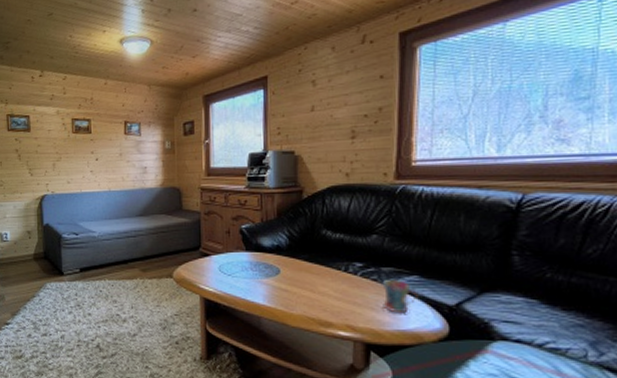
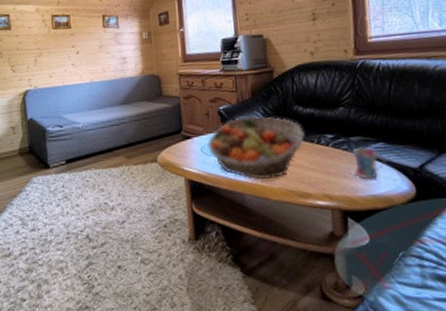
fruit basket: none [226,237,331,305] -> present [208,116,305,180]

